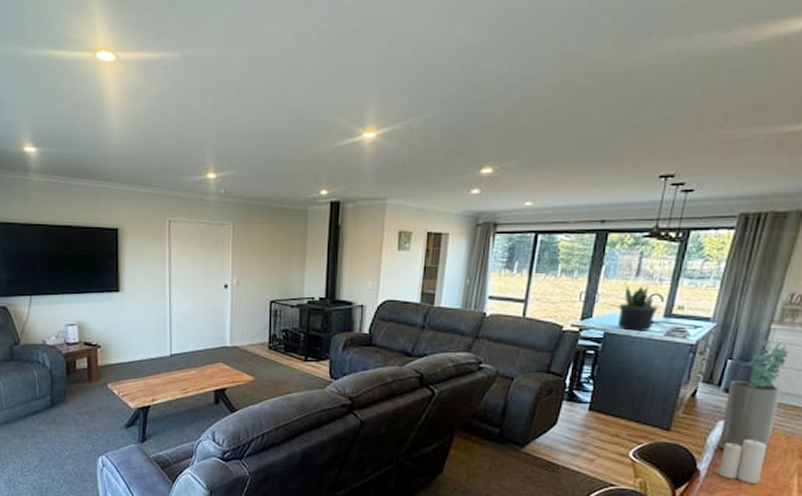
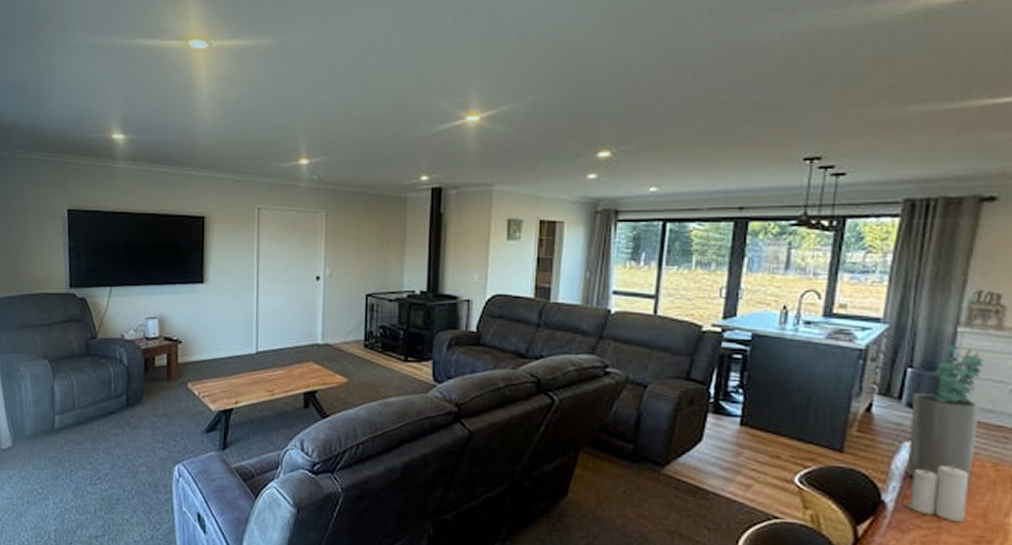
planter: present [617,285,658,331] -> none [767,280,814,333]

